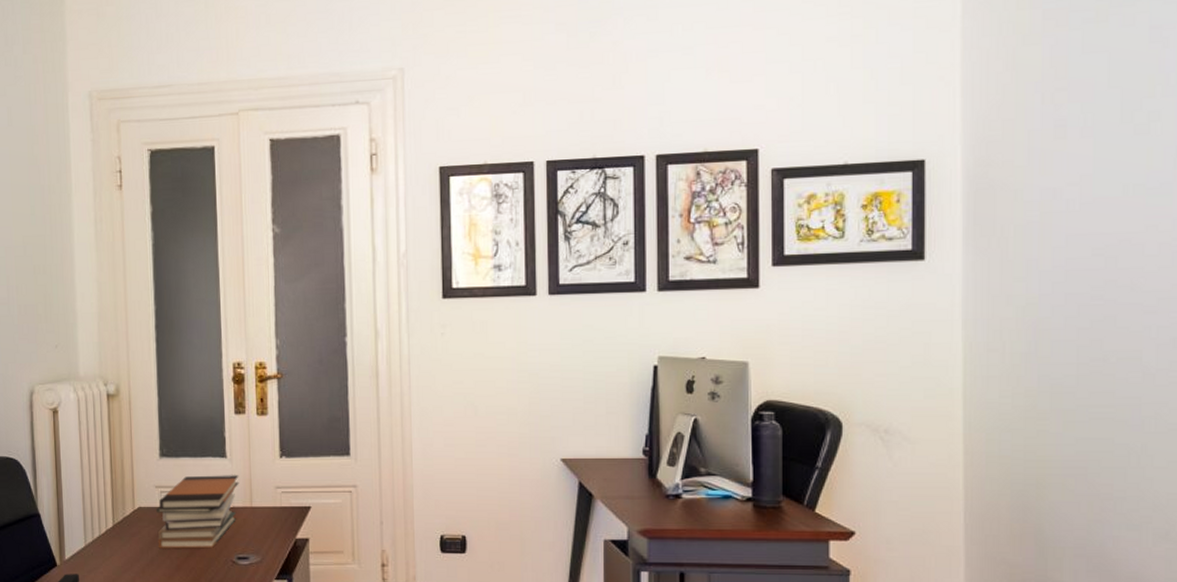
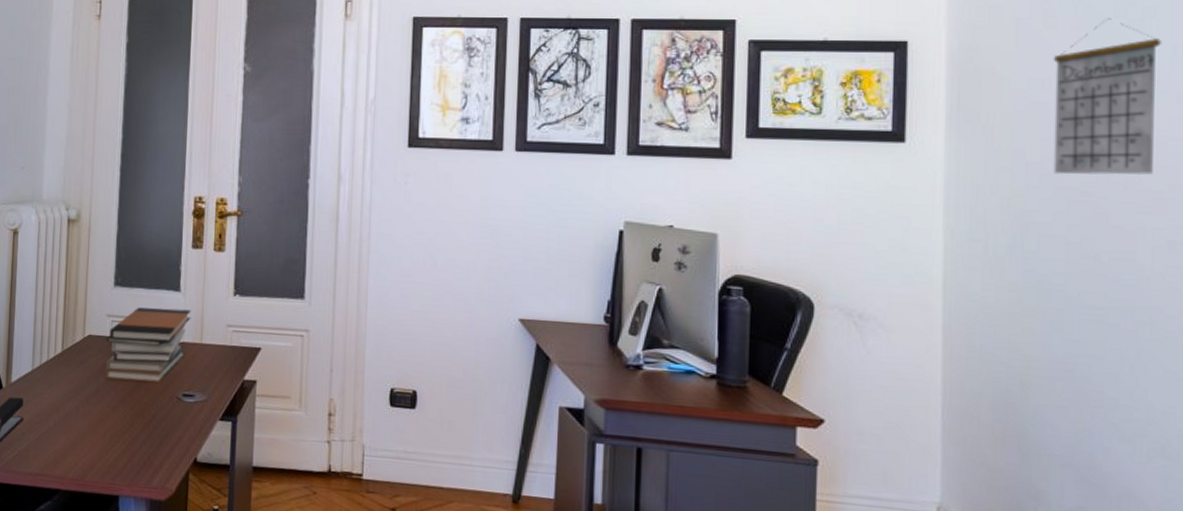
calendar: none [1063,124,1165,281] -> present [1053,18,1161,176]

